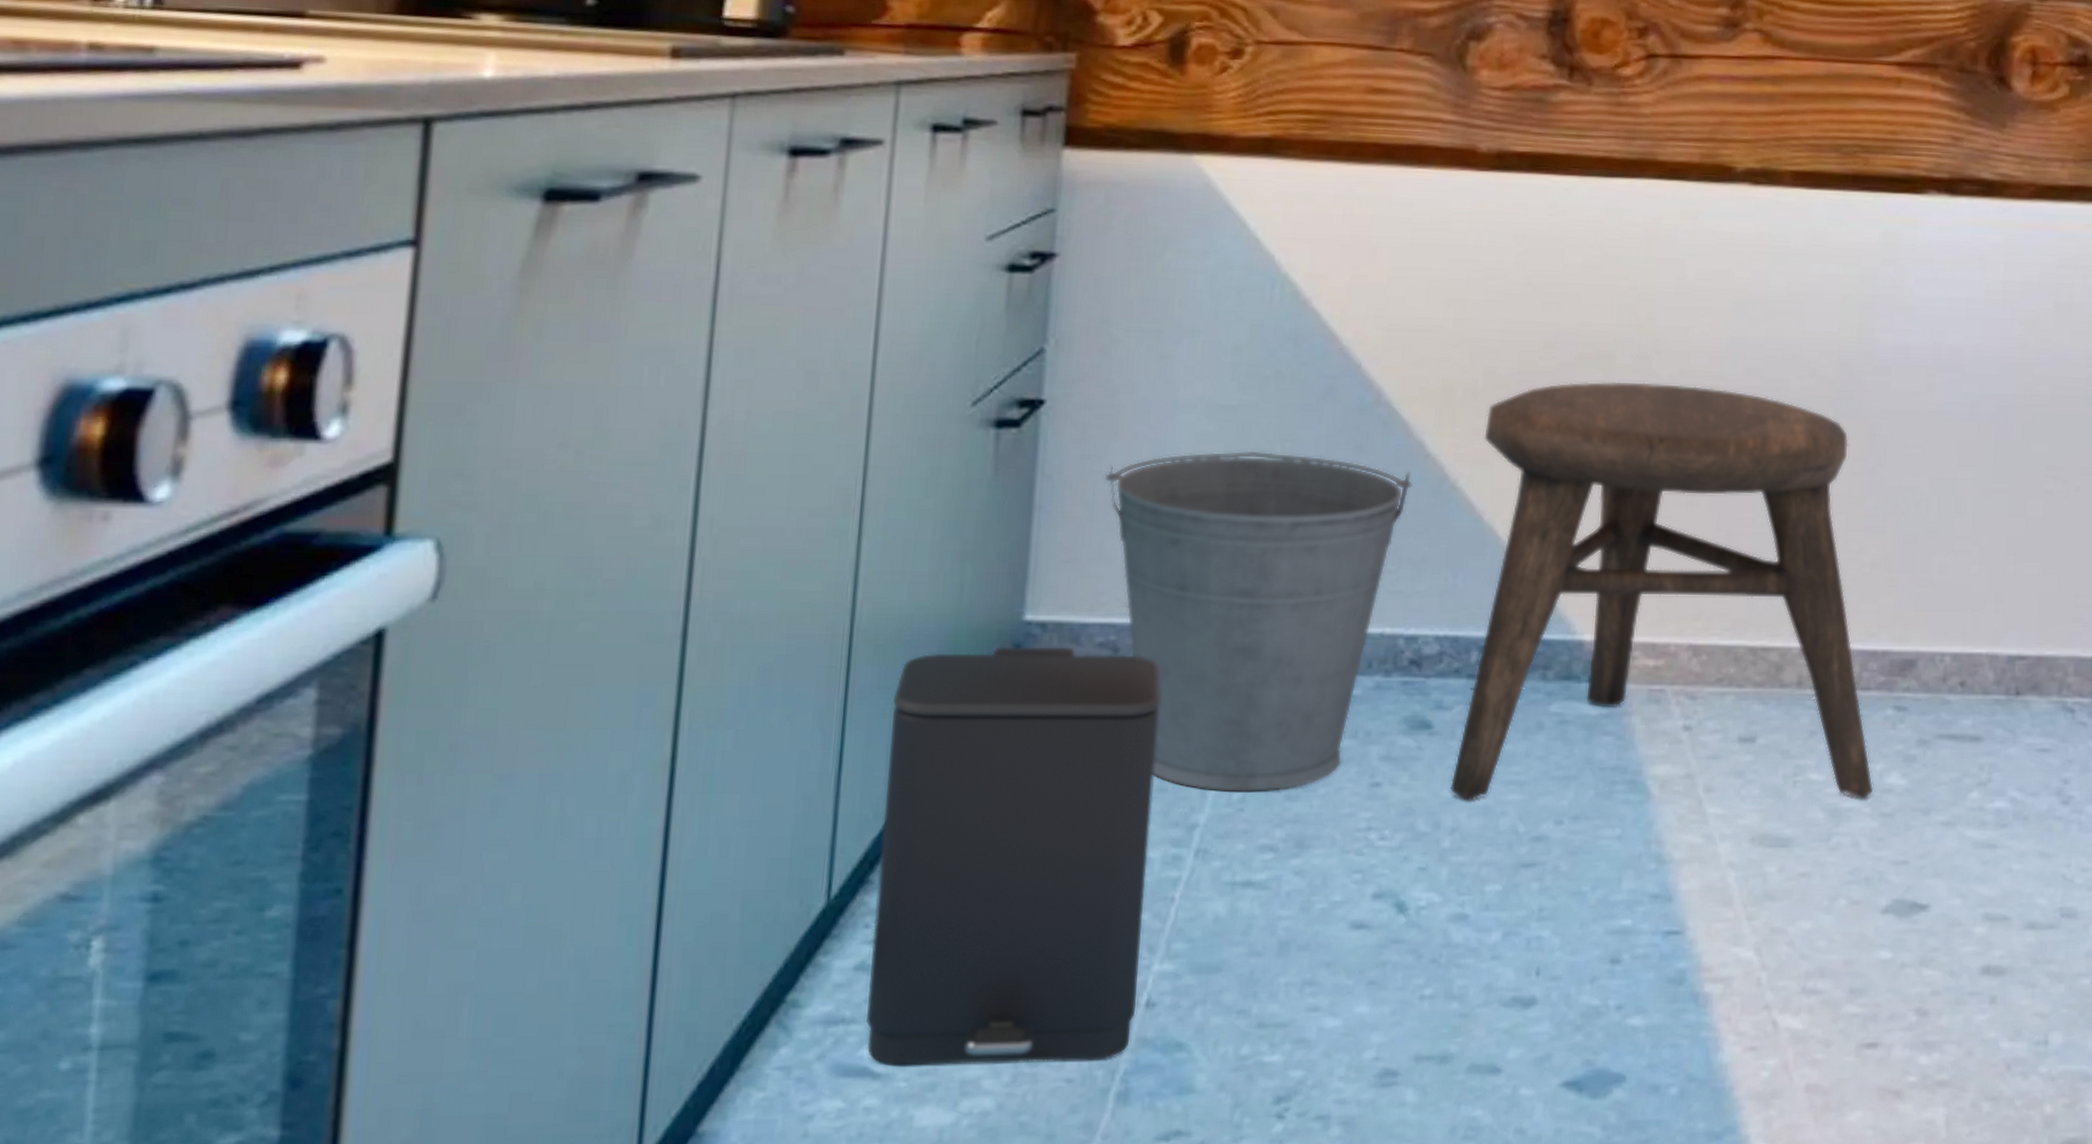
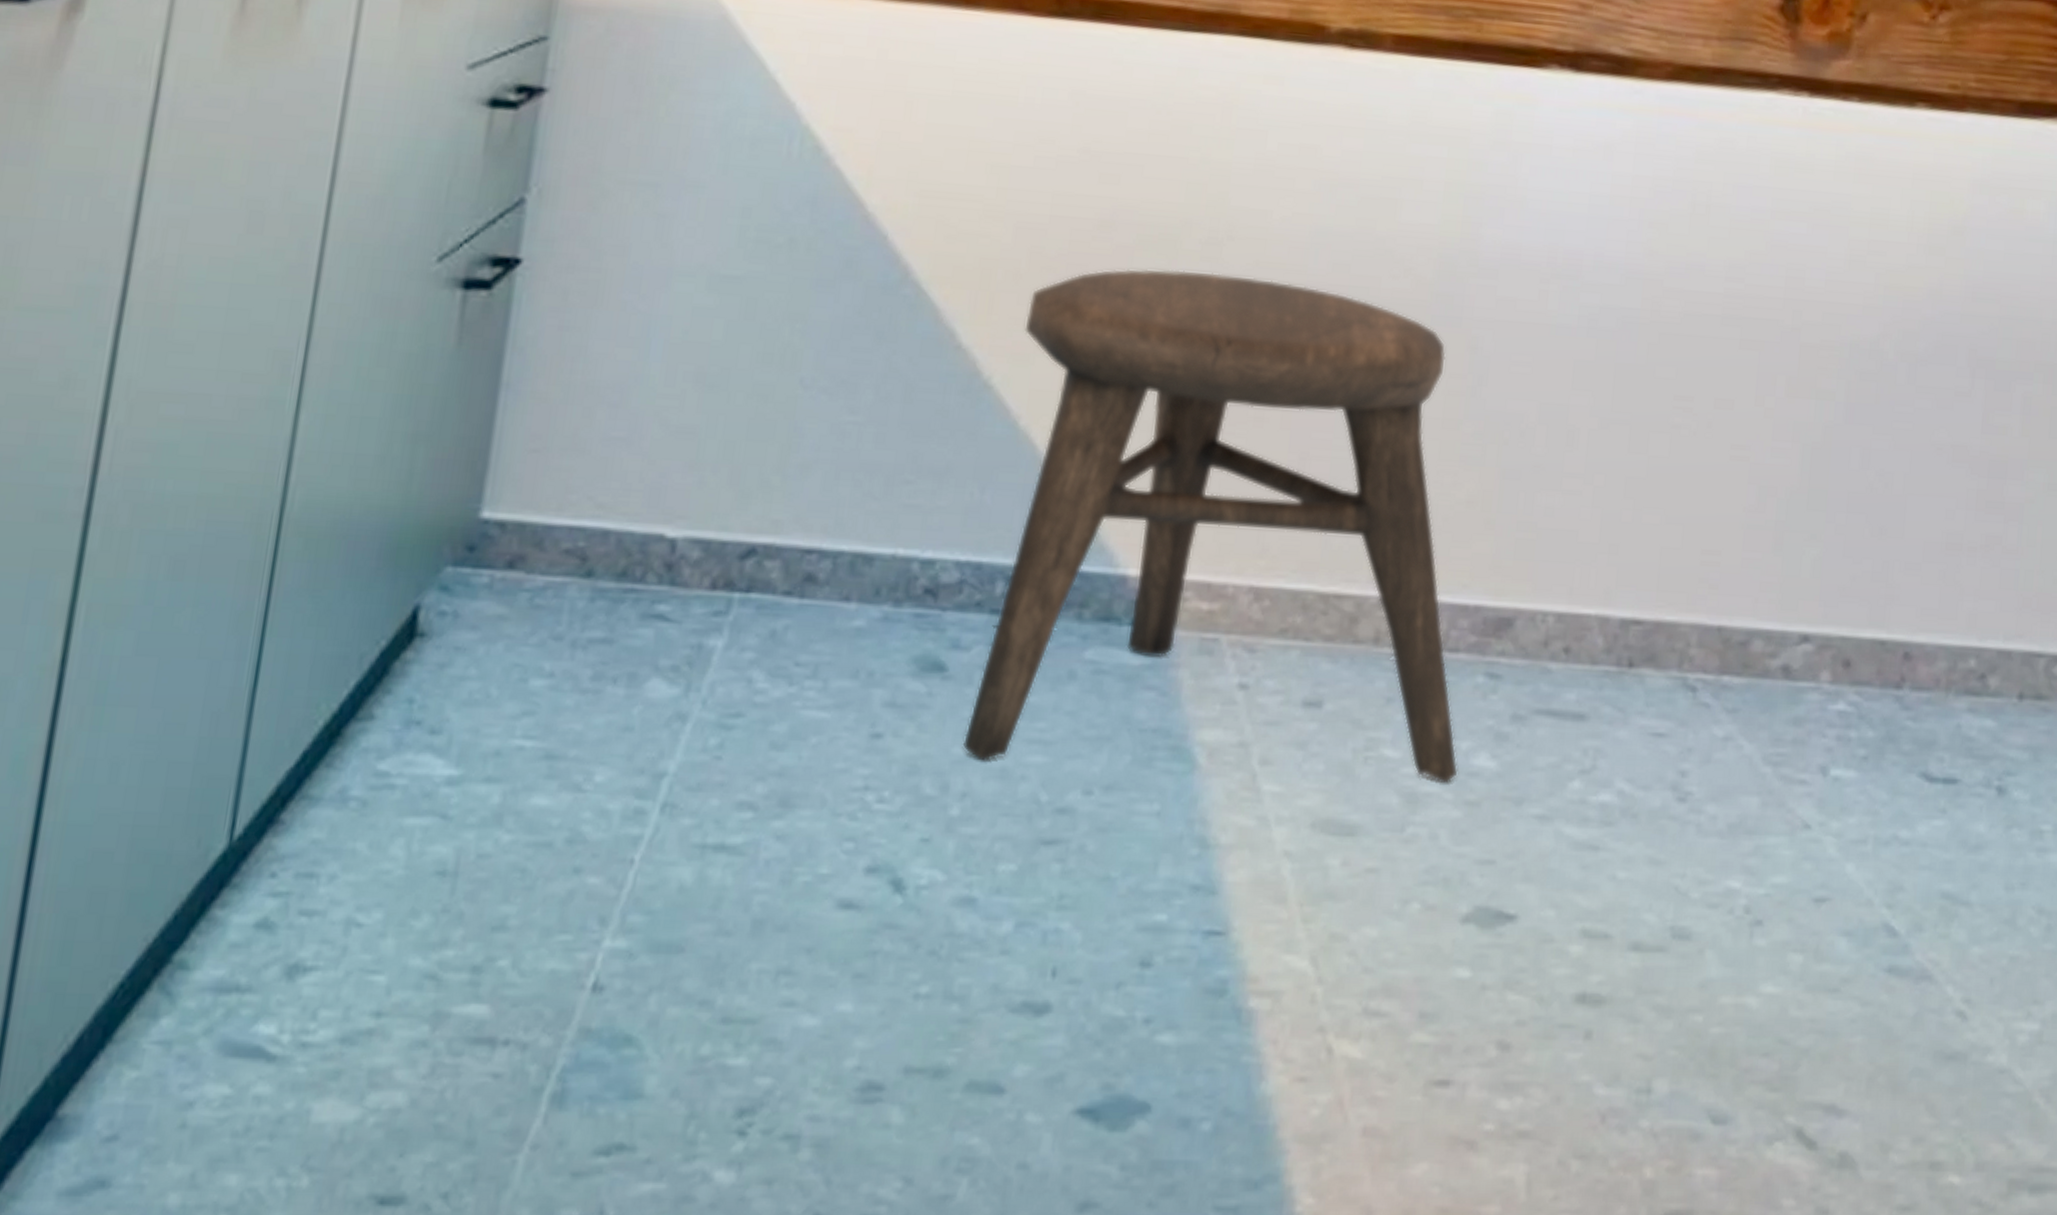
pedal bin: present [865,647,1161,1064] -> none [262,547,634,1052]
bucket: present [1104,450,1413,793] -> none [584,329,939,738]

